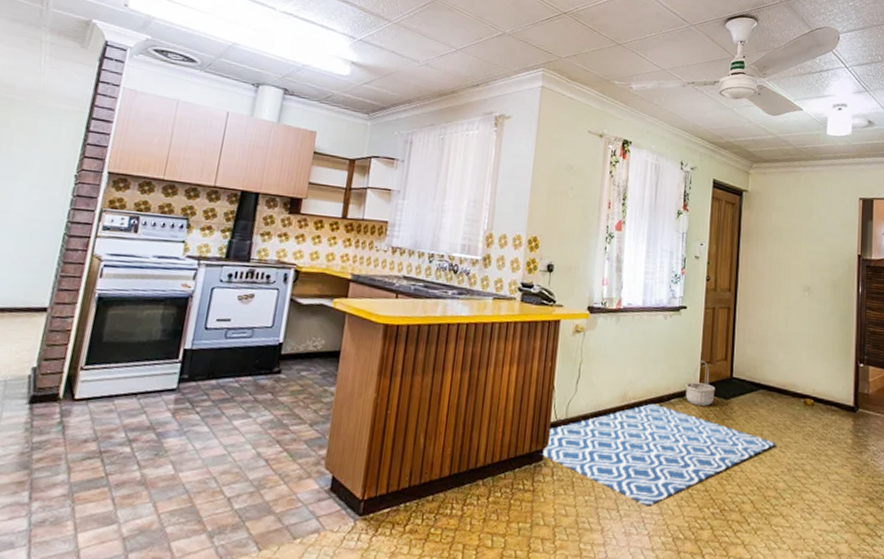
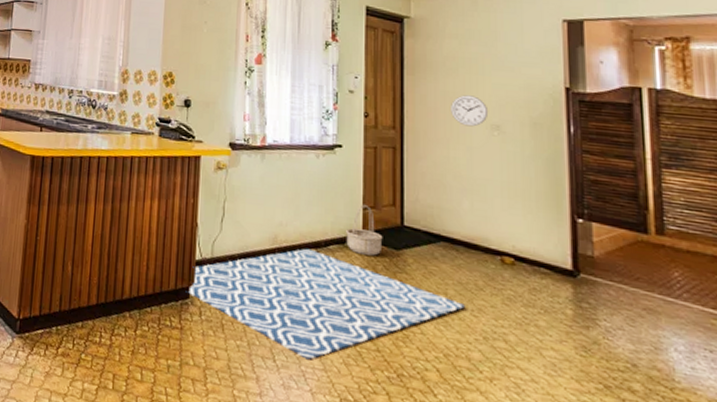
wall clock: none [775,261,803,289] -> present [451,95,489,127]

